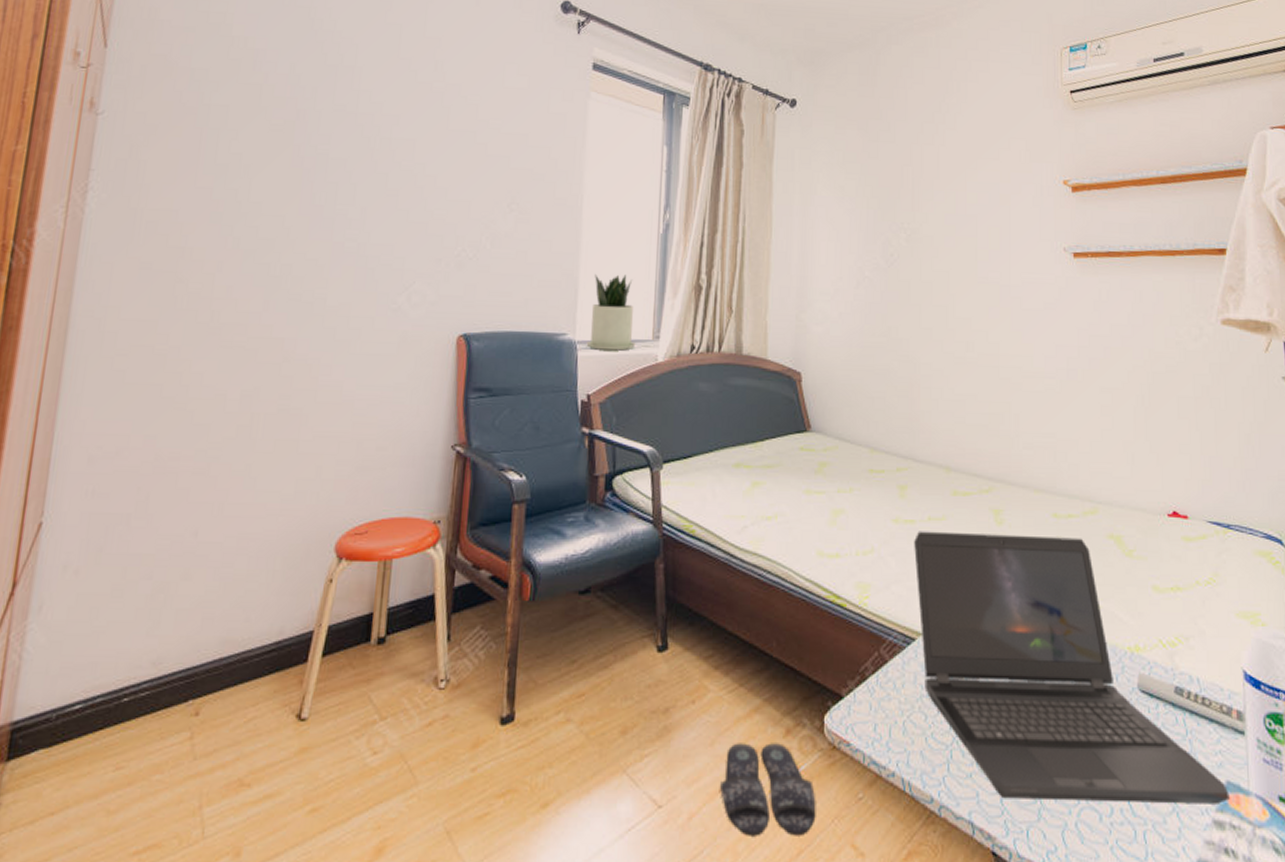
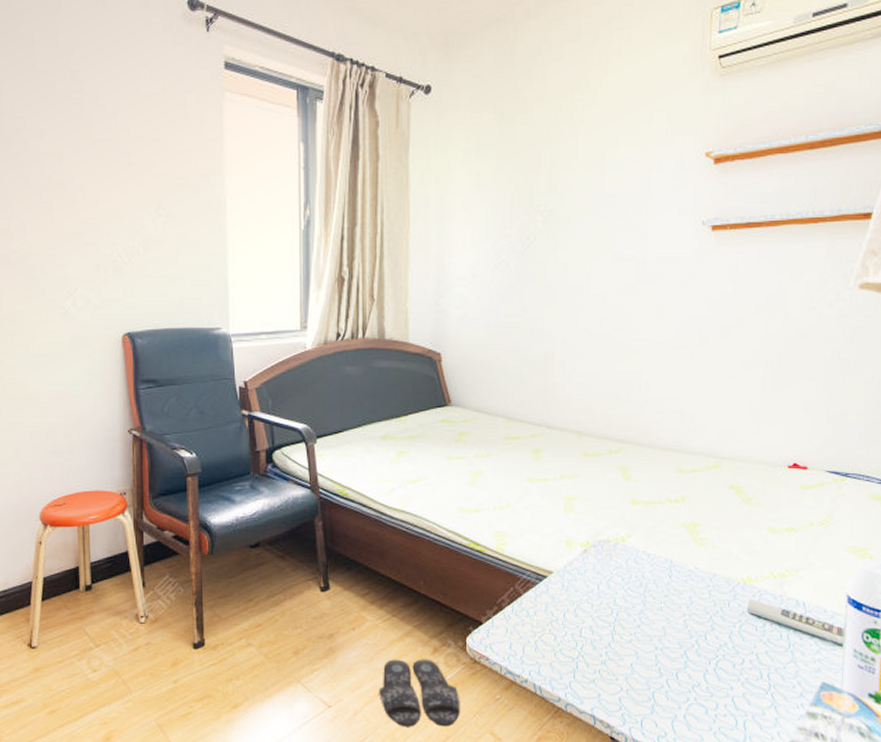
planter: present [586,274,636,351] -> none [239,271,285,341]
laptop computer: present [914,531,1230,804] -> none [547,487,824,700]

